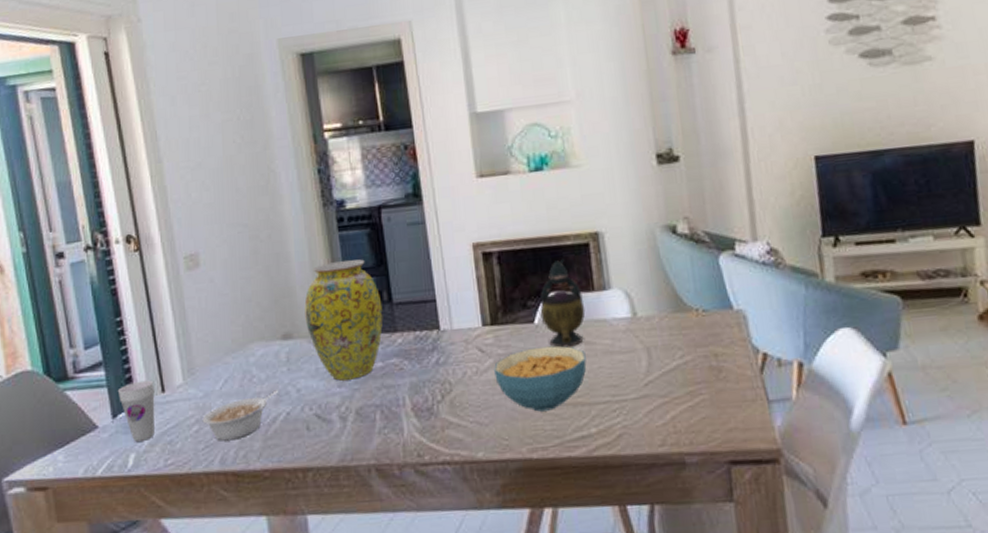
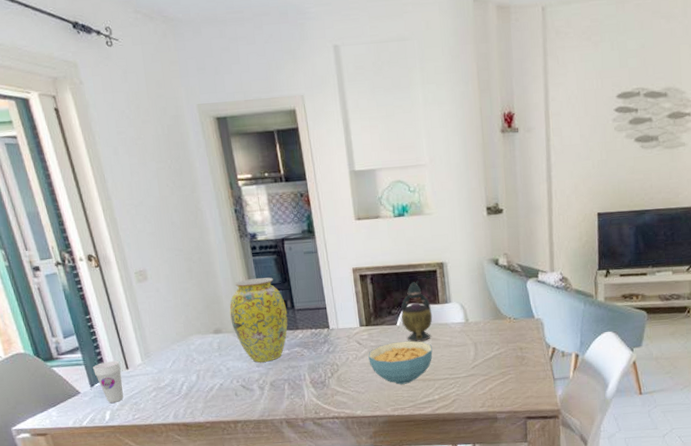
legume: present [202,390,278,441] -> none [158,368,213,403]

